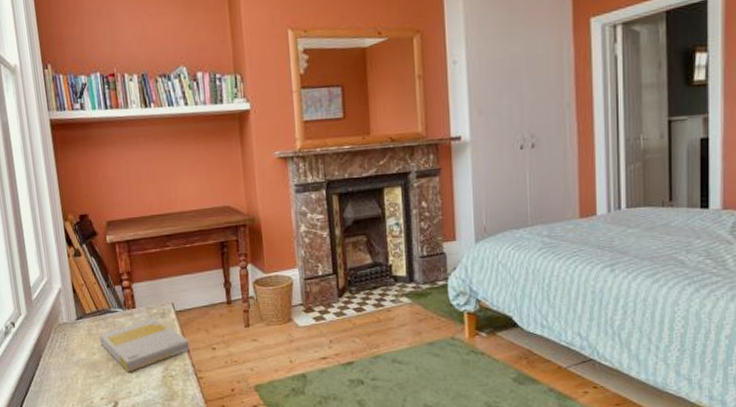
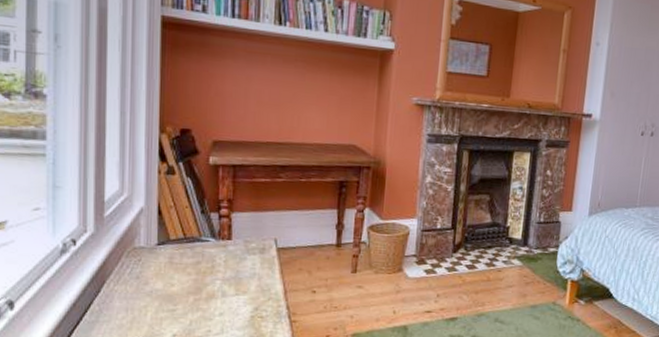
book: present [99,318,190,373] -> none [182,252,288,309]

